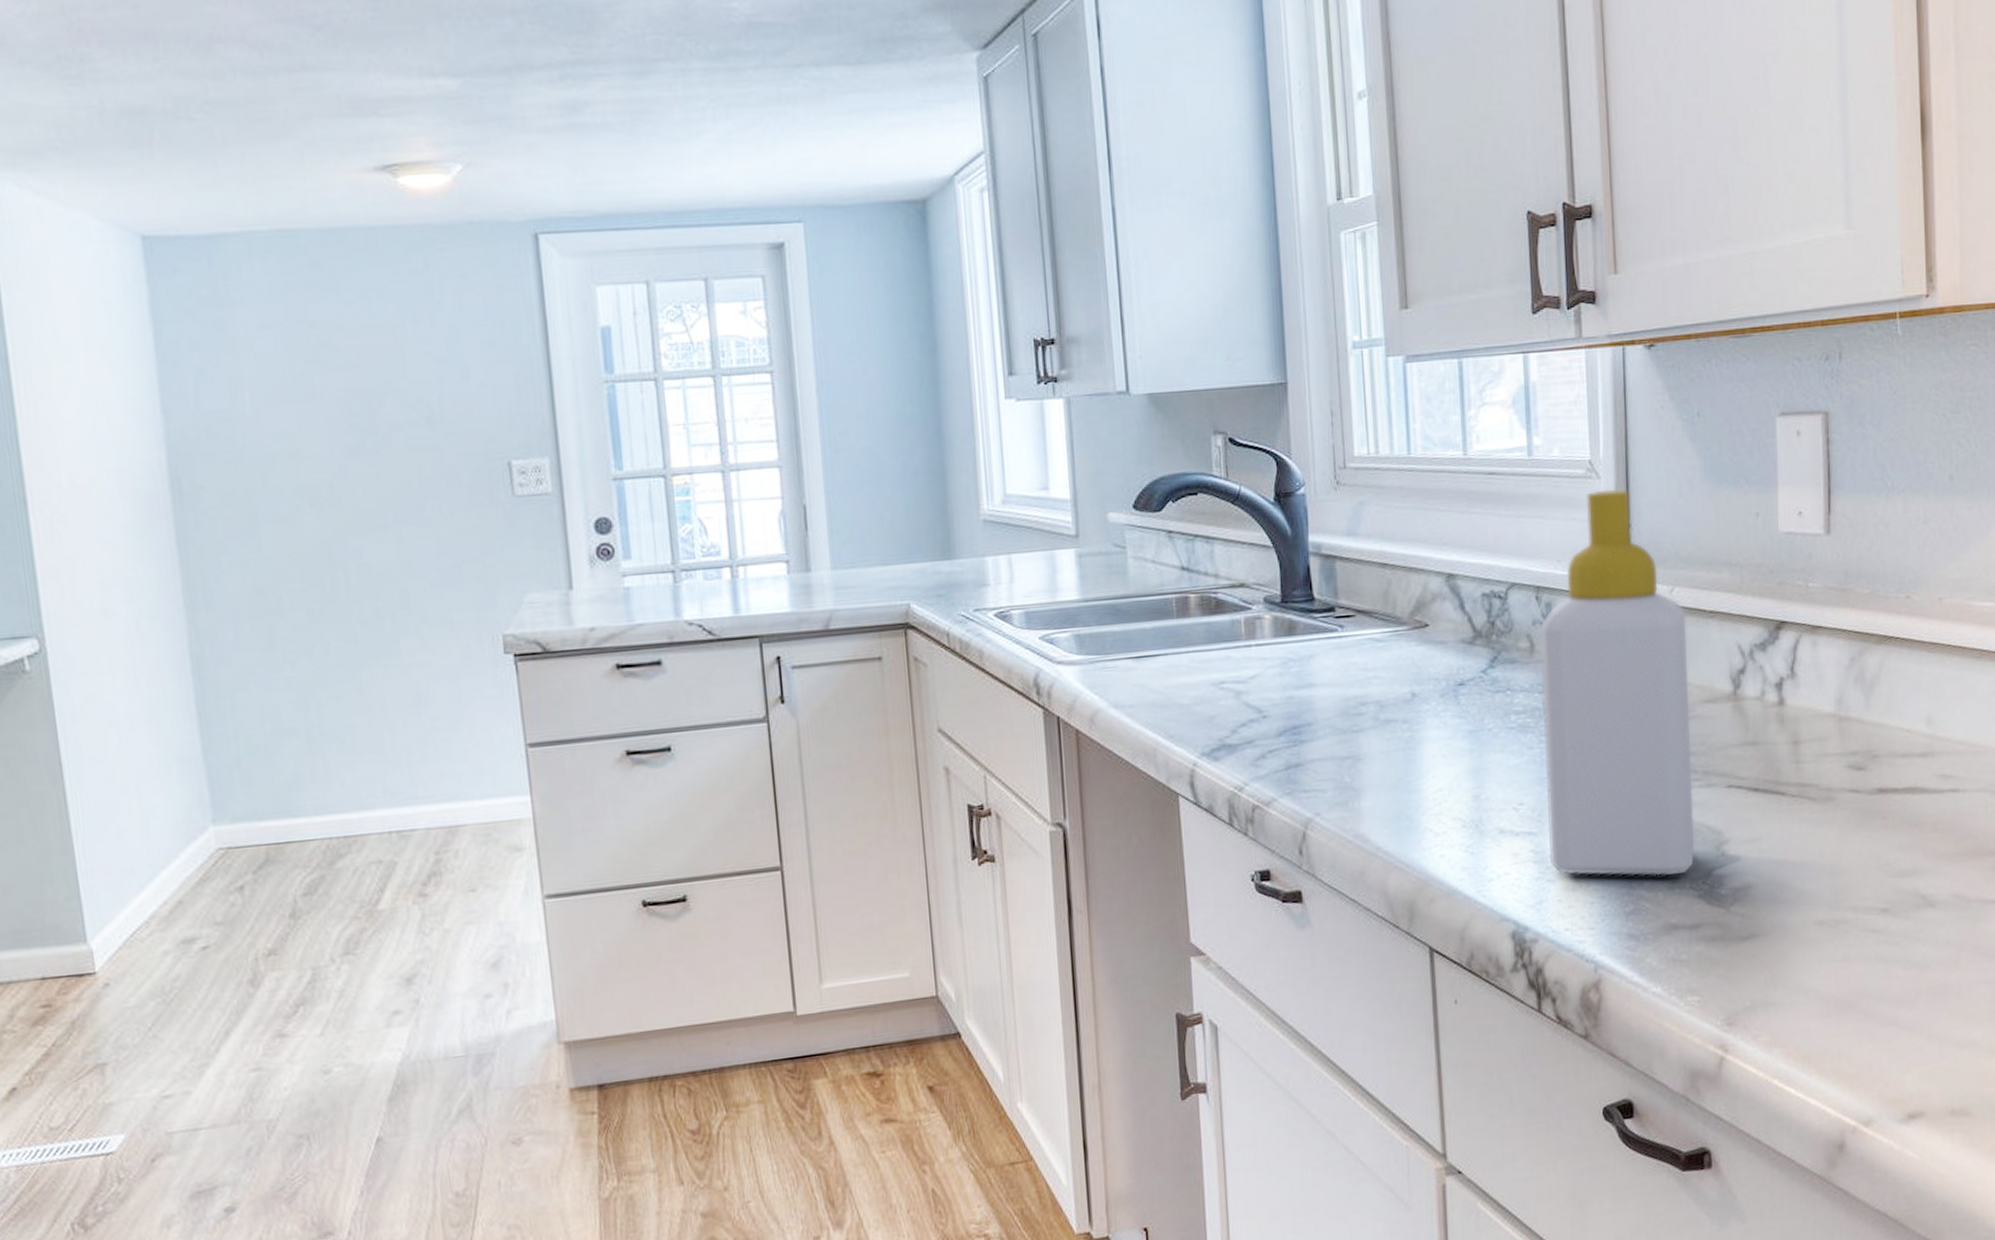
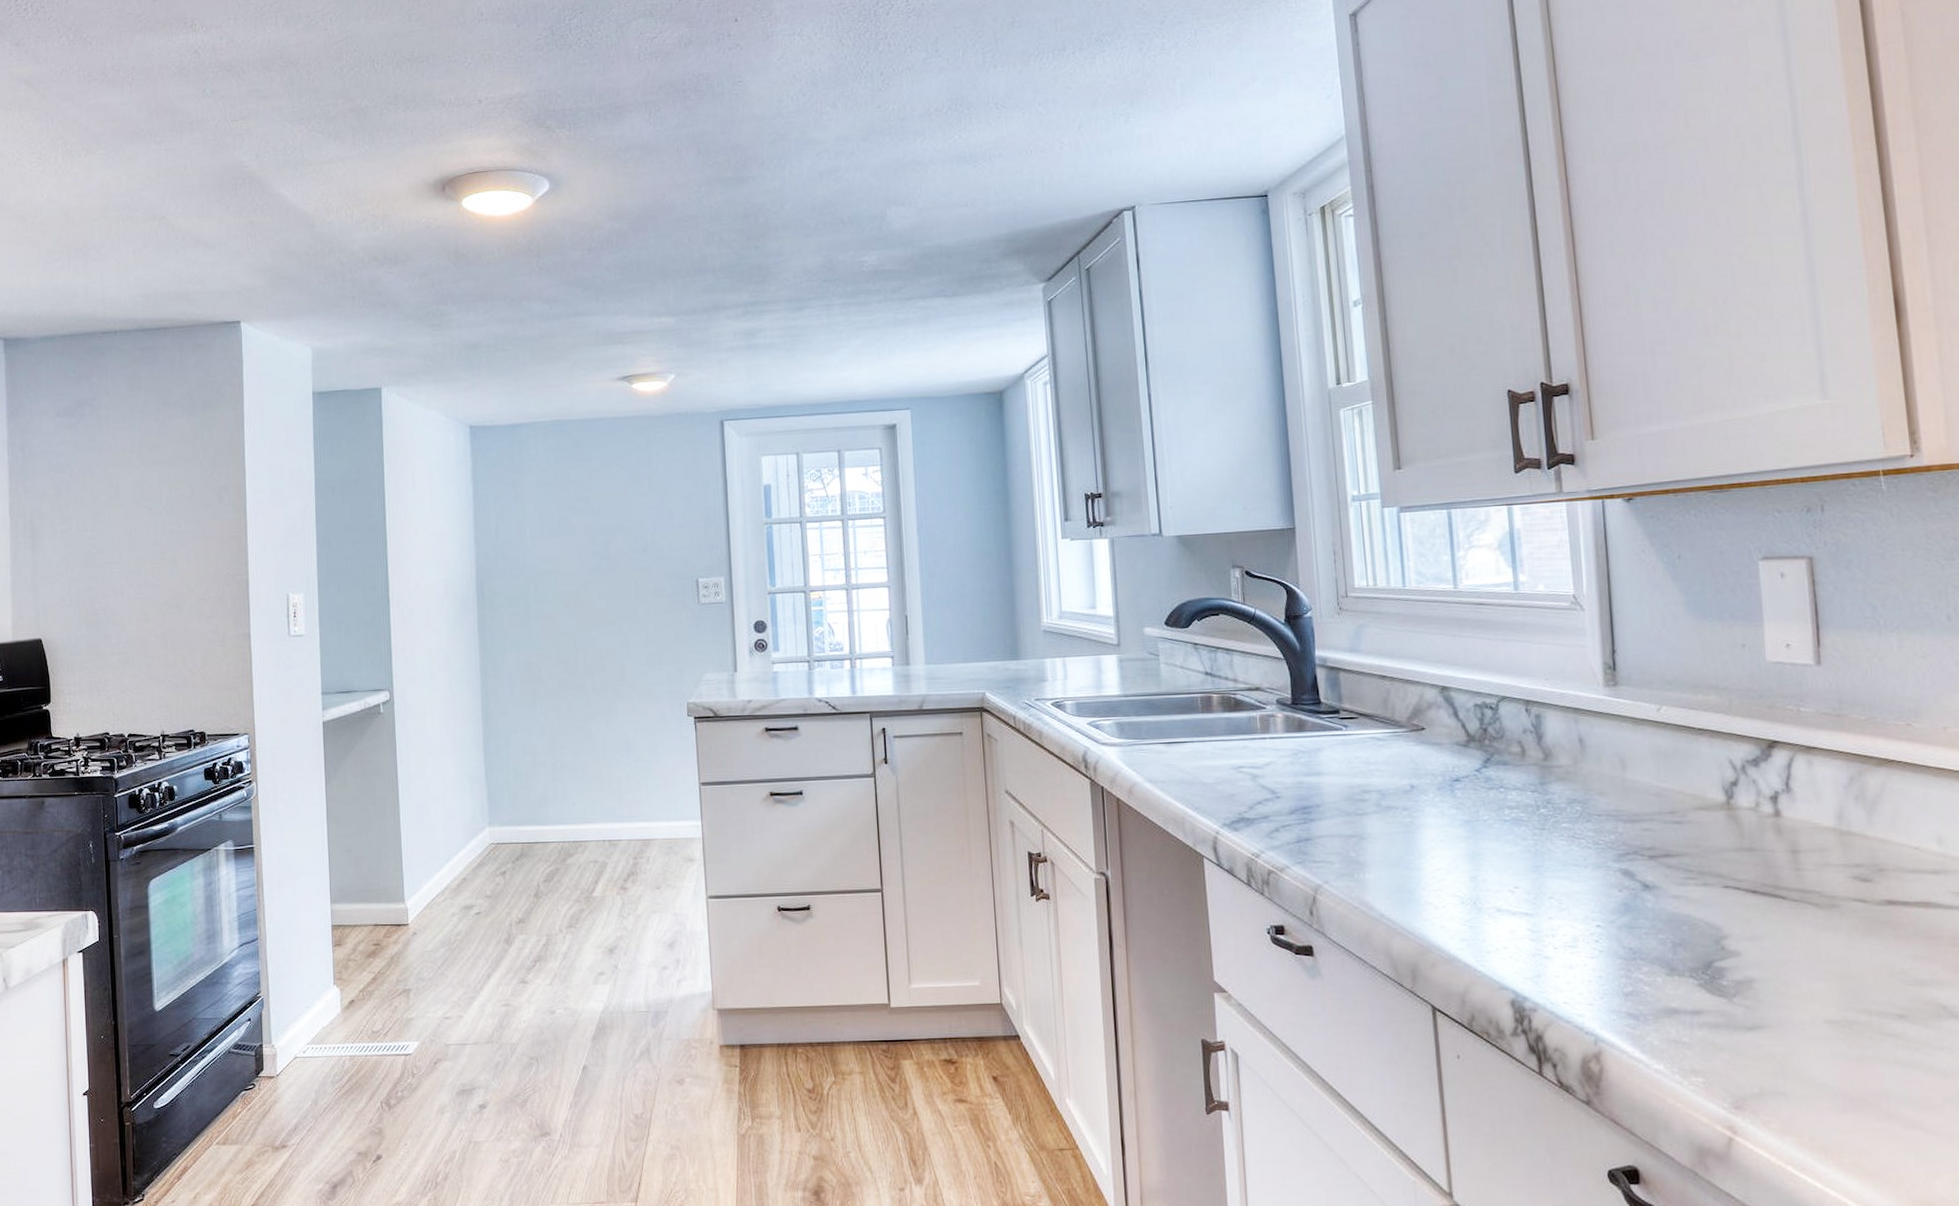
soap bottle: present [1540,488,1695,876] -> none [1530,619,1693,963]

